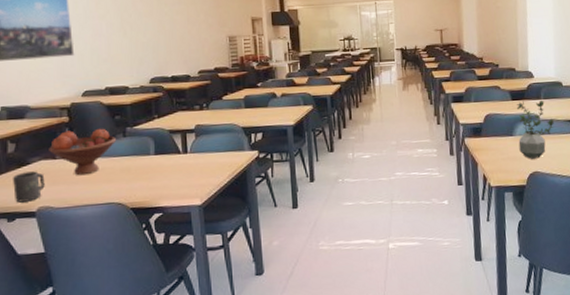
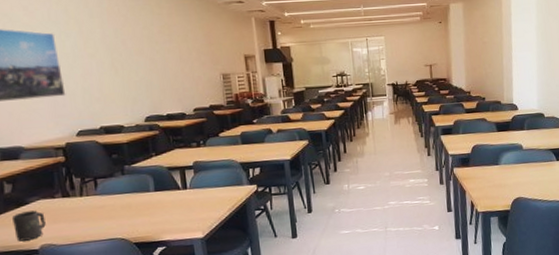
fruit bowl: present [49,128,117,176] -> none [47,167,116,214]
potted plant: present [516,100,555,159] -> none [501,130,537,186]

